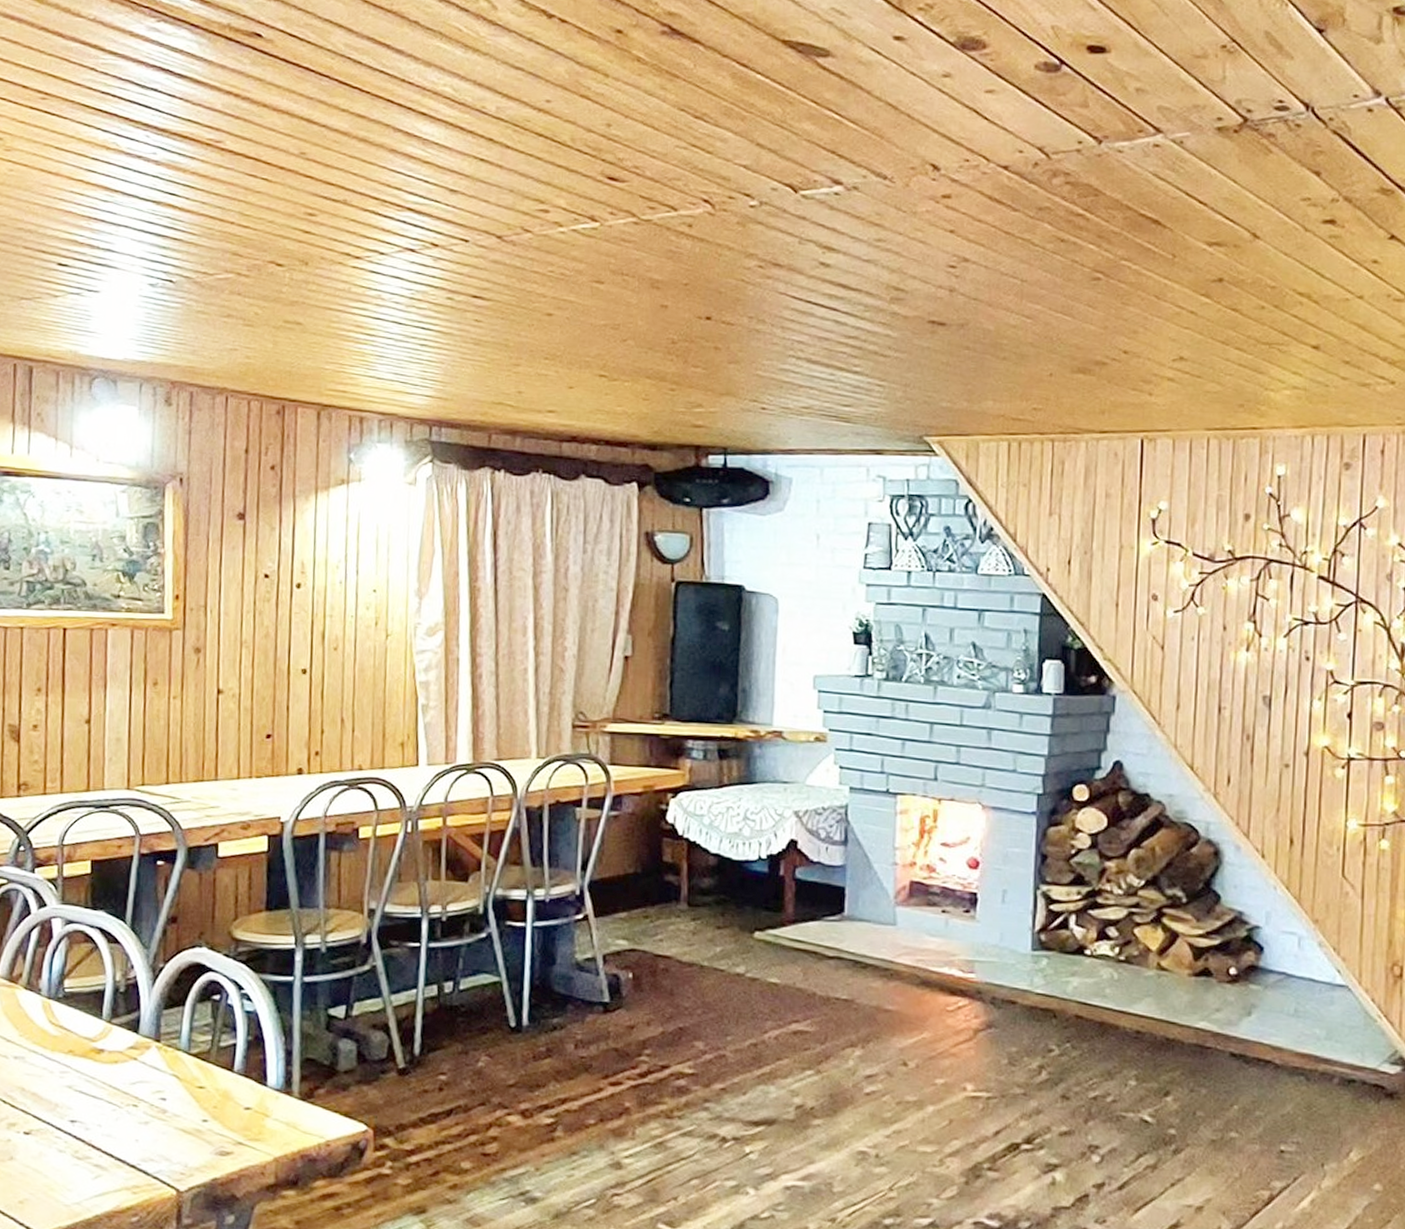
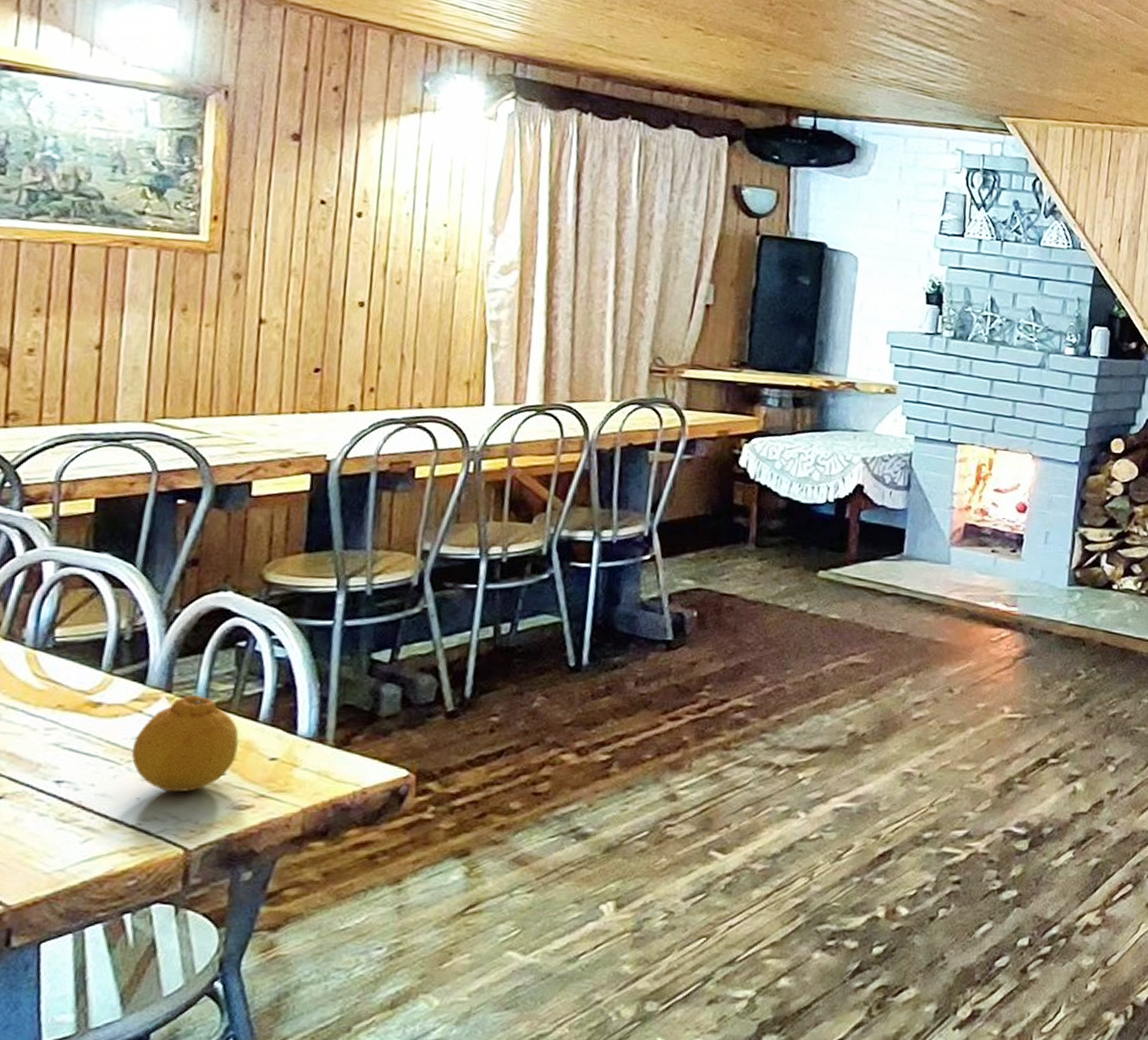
fruit: none [129,1045,218,1136] -> present [131,695,239,793]

